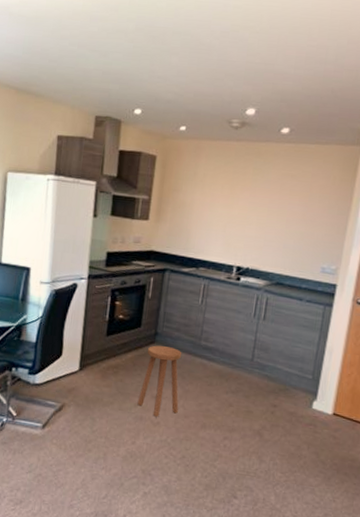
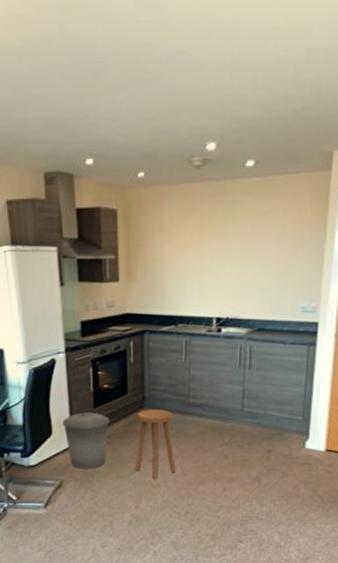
trash can: none [73,338,120,397] -> present [62,412,110,469]

